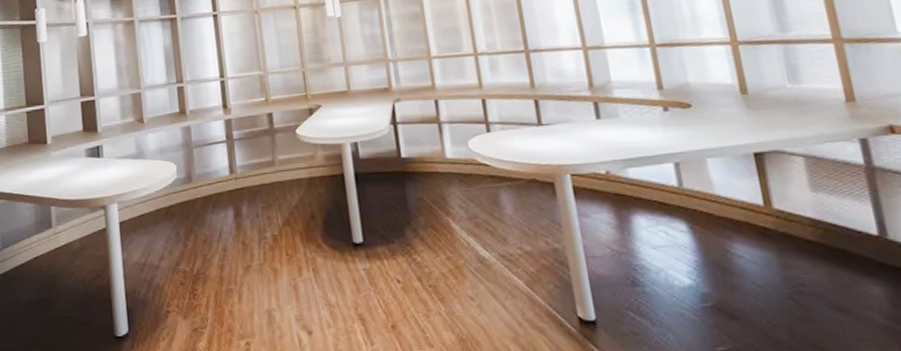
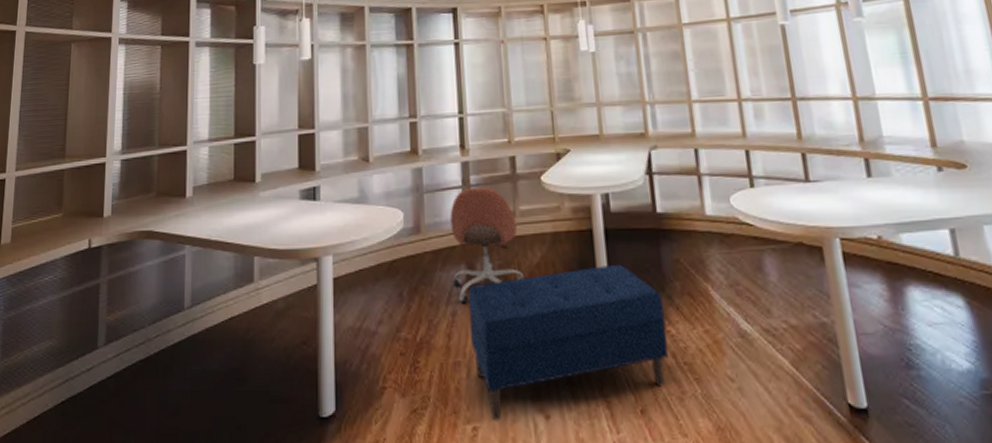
office chair: none [217,140,284,241] -> present [450,187,523,304]
bench: none [236,203,416,337] -> present [468,264,670,421]

